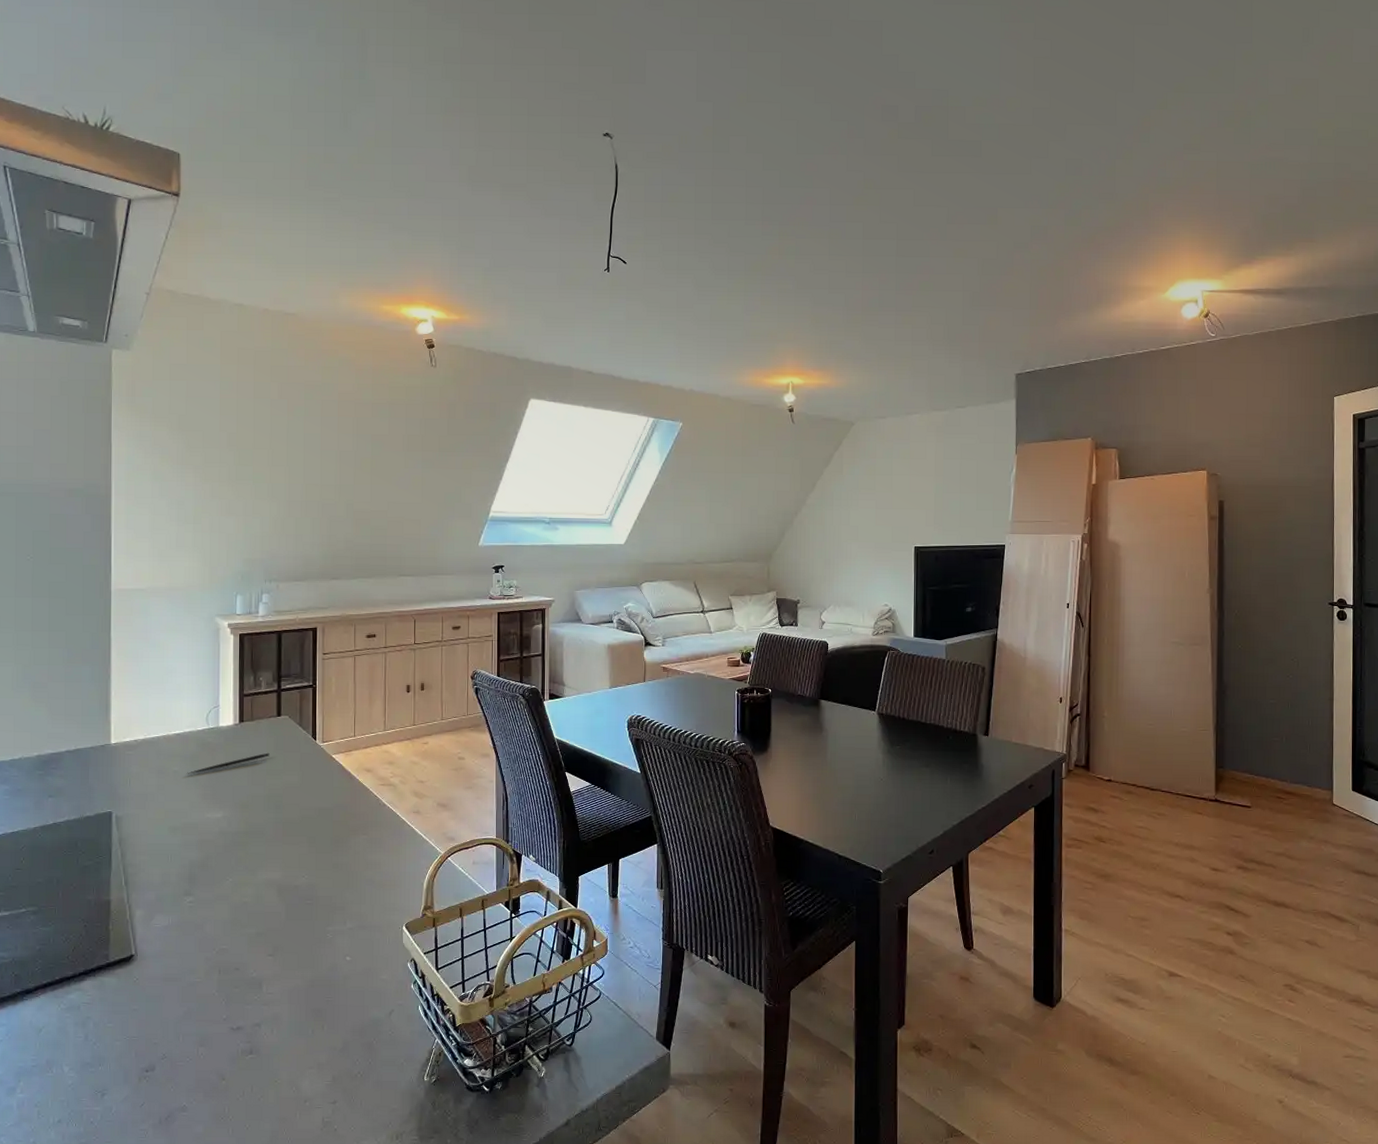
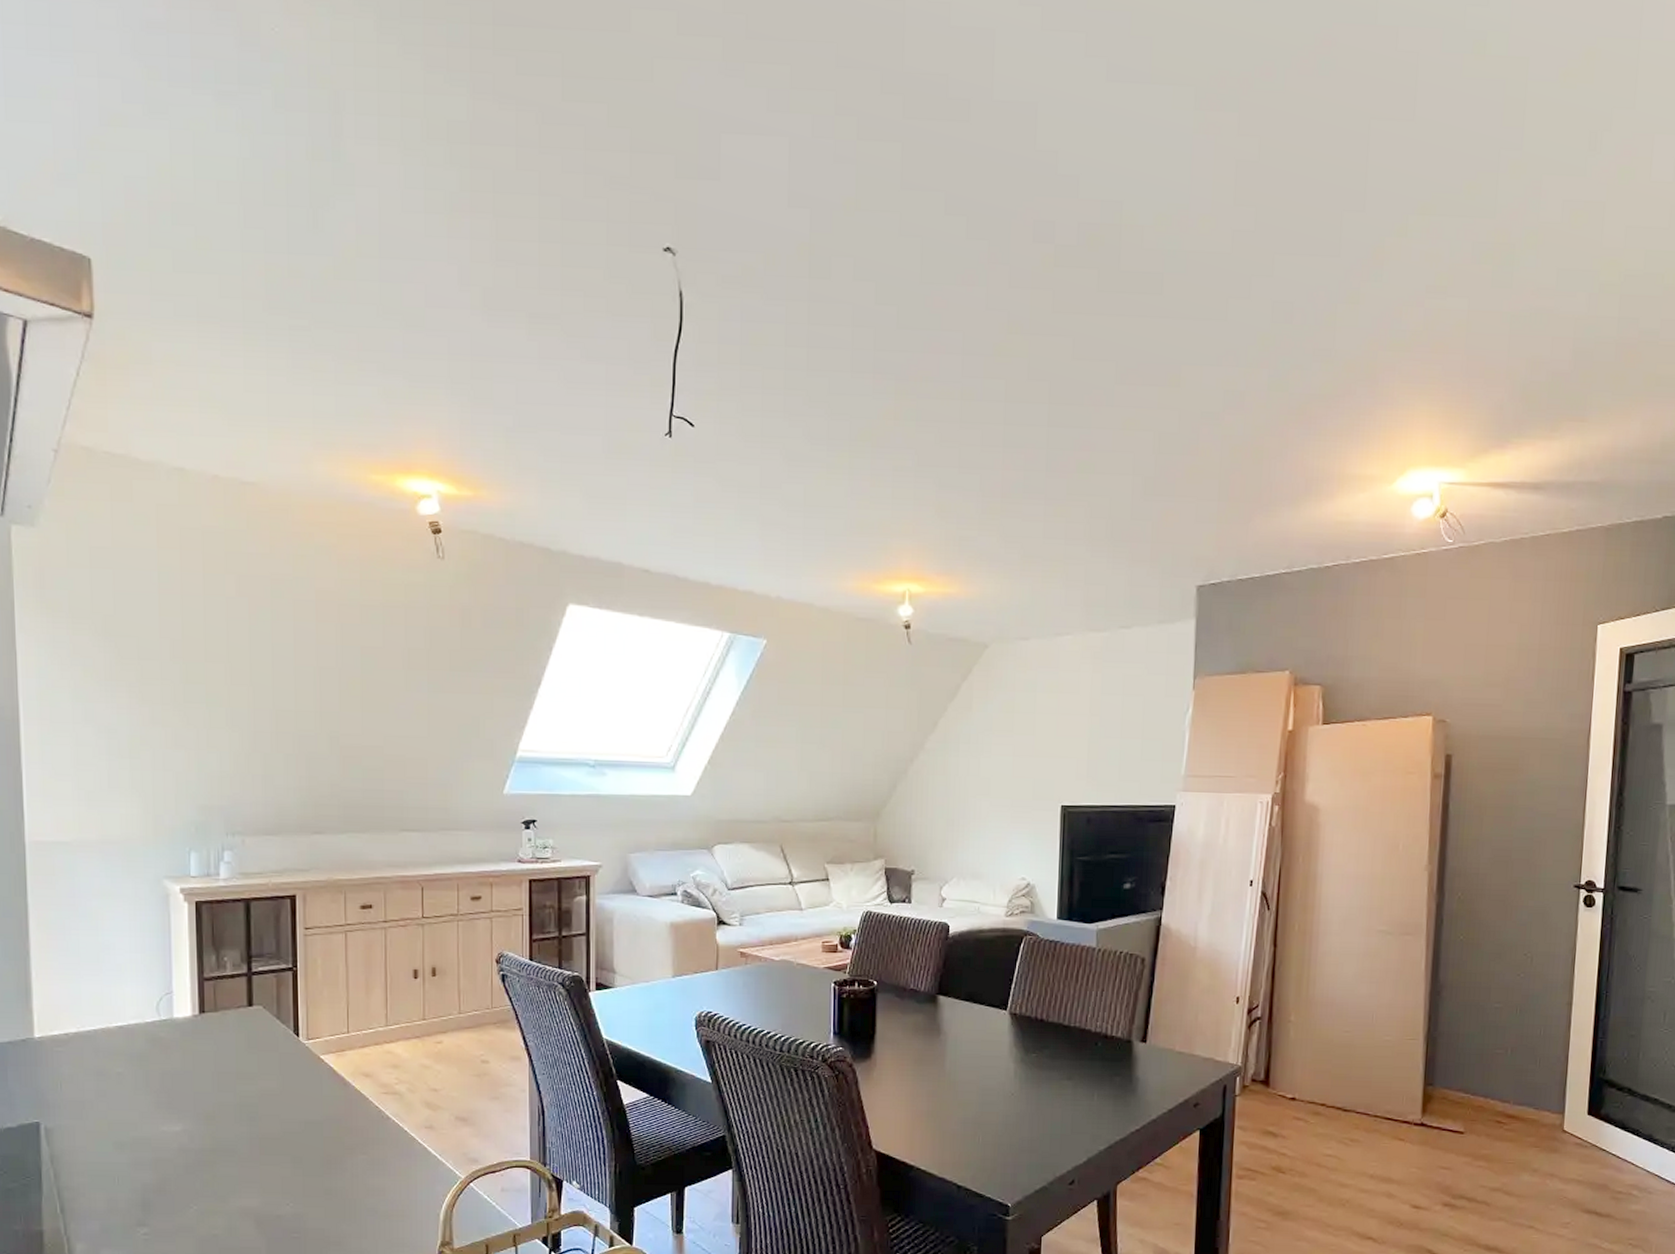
pen: present [186,752,270,774] -> none [133,1051,240,1077]

